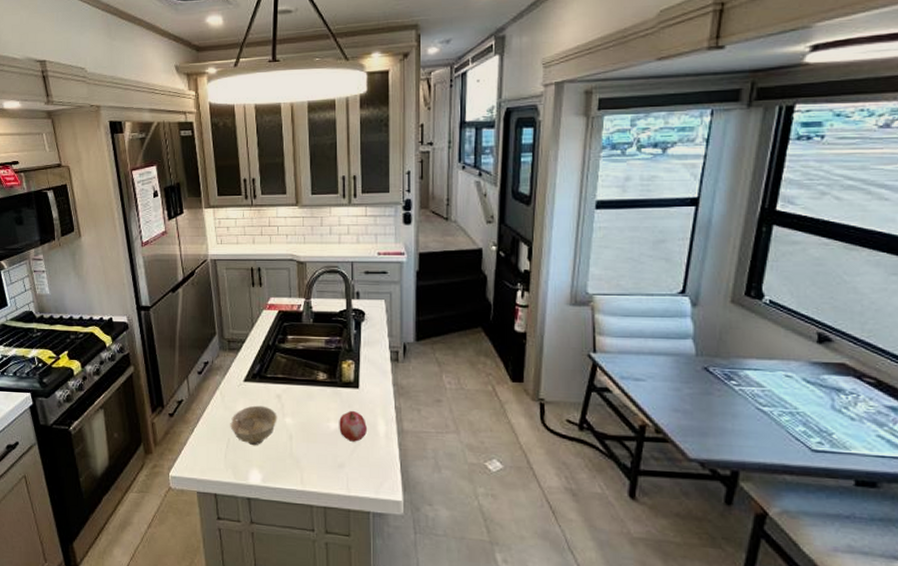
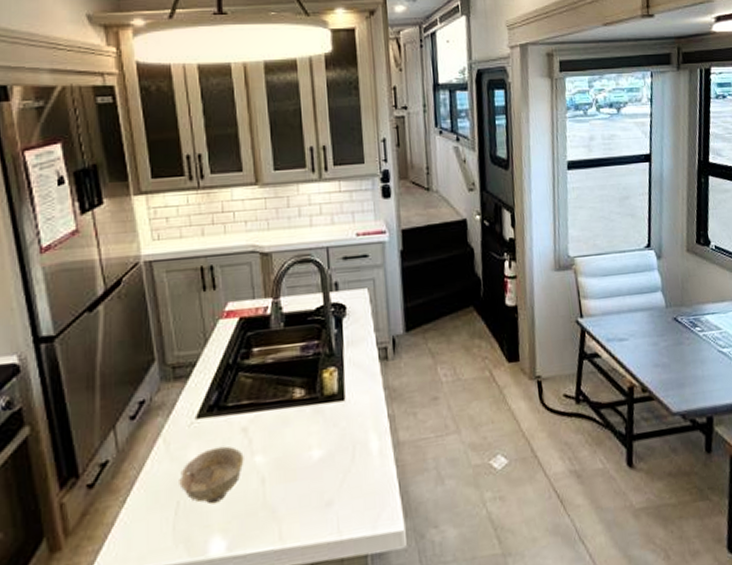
fruit: present [339,410,368,442] -> none [323,429,358,470]

